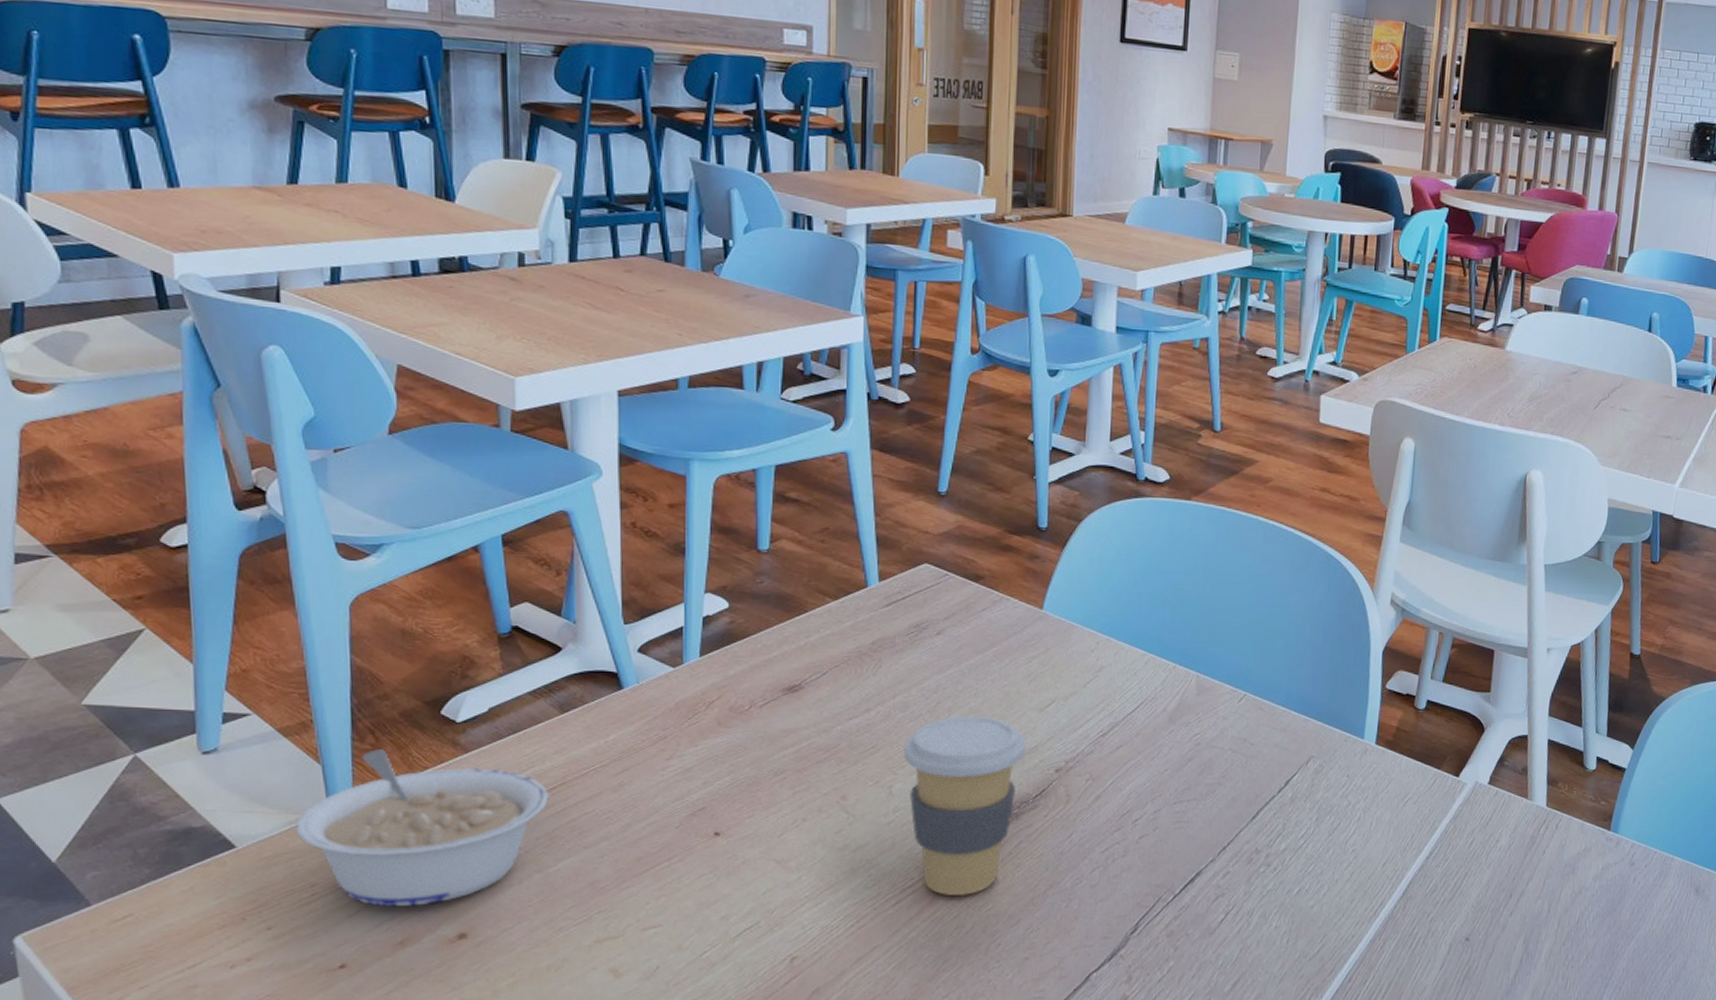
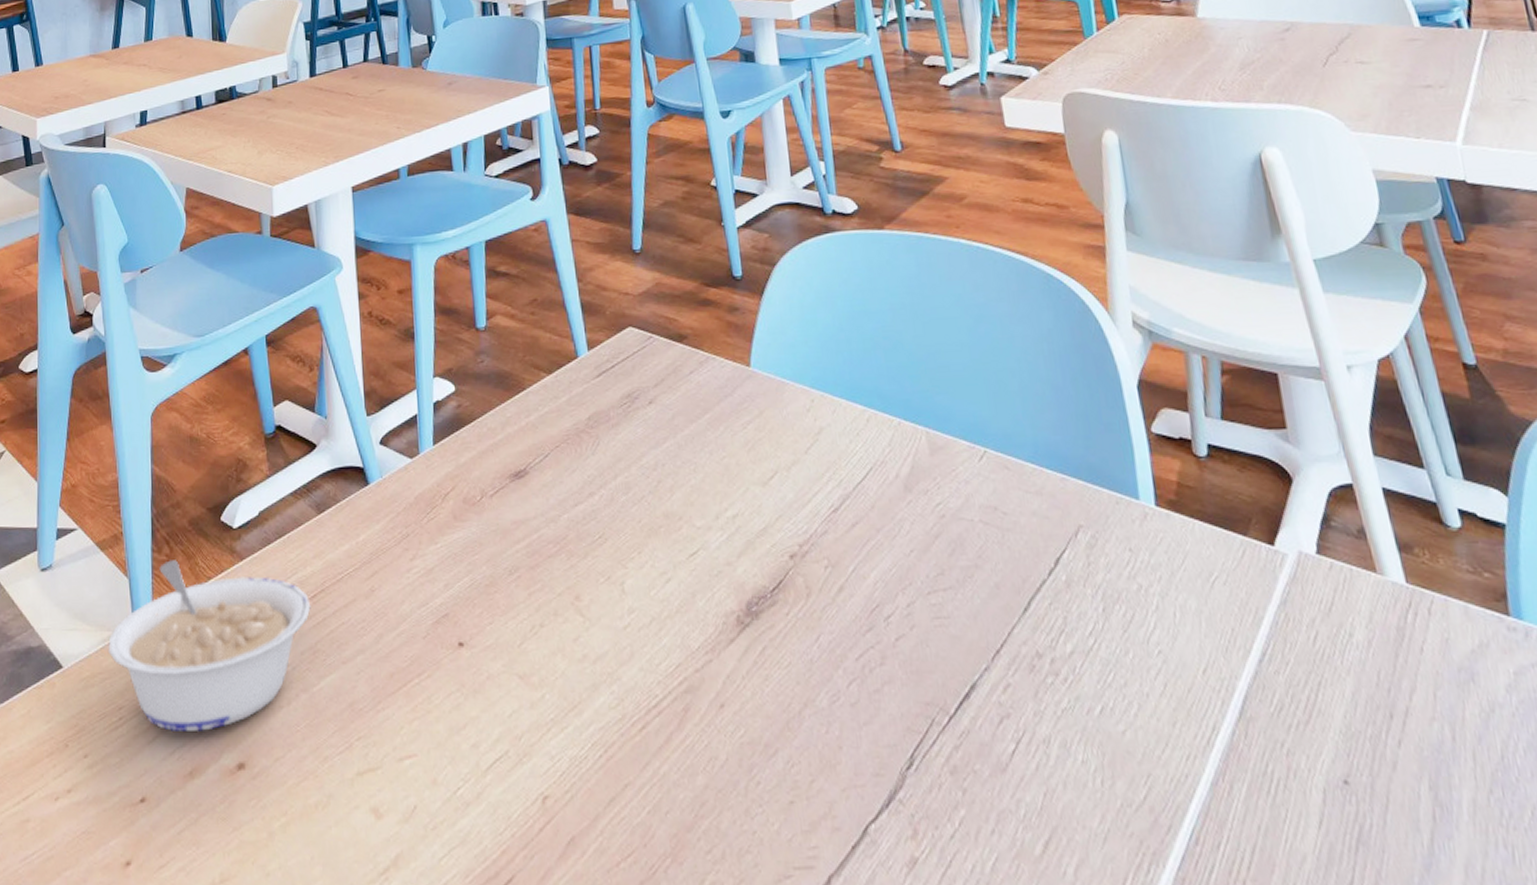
coffee cup: present [903,715,1027,896] -> none [630,494,755,719]

